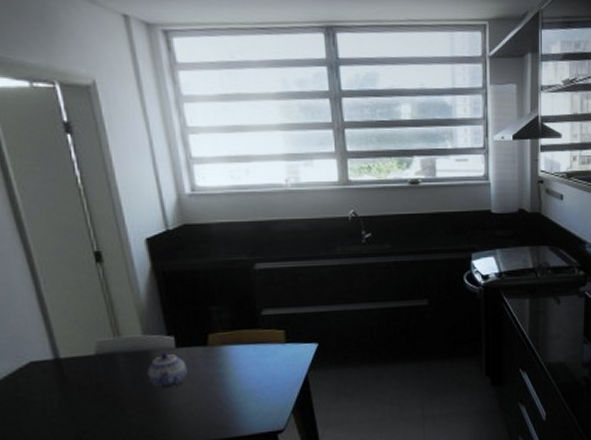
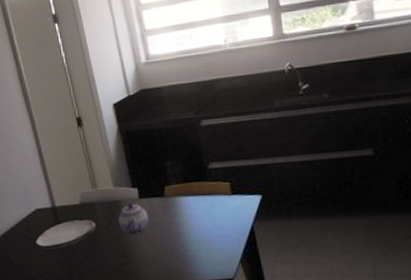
plate: none [28,373,118,411] -> present [36,219,96,249]

